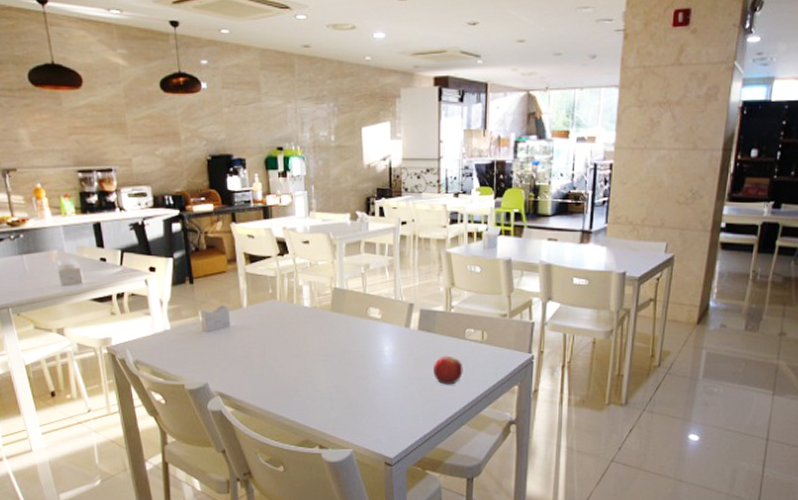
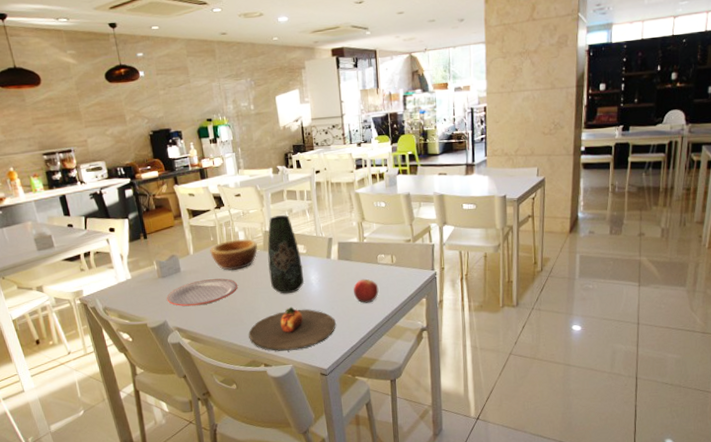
plate: none [211,339,296,369] -> present [167,278,238,307]
bowl: none [267,293,325,331] -> present [210,238,258,270]
plate: none [304,380,409,432] -> present [248,306,336,351]
vase: none [335,271,376,365] -> present [267,215,304,294]

